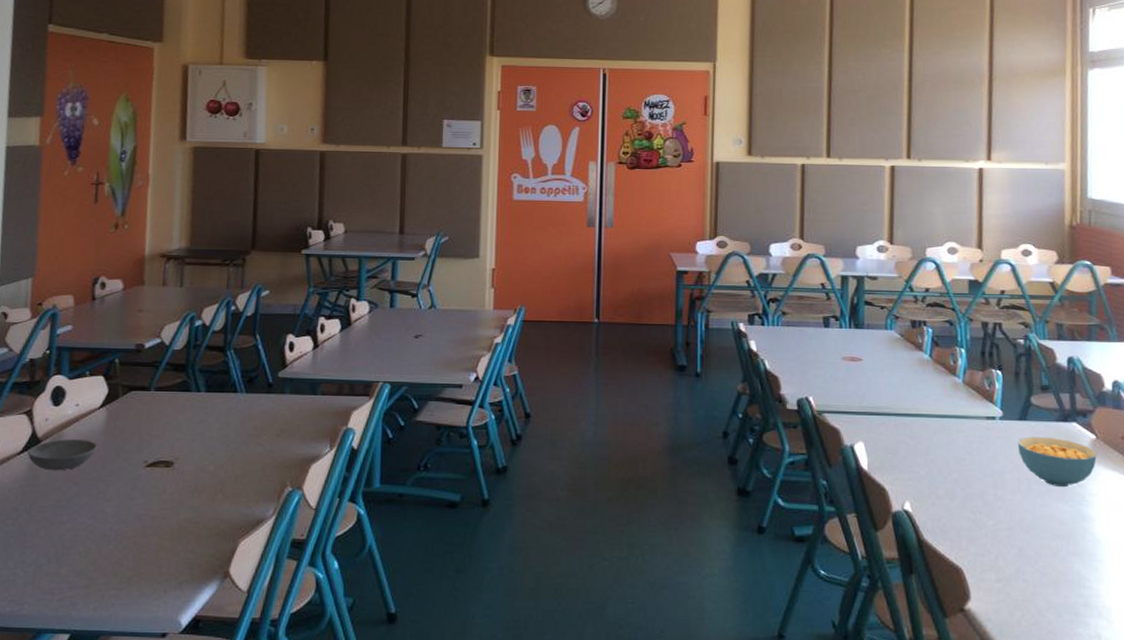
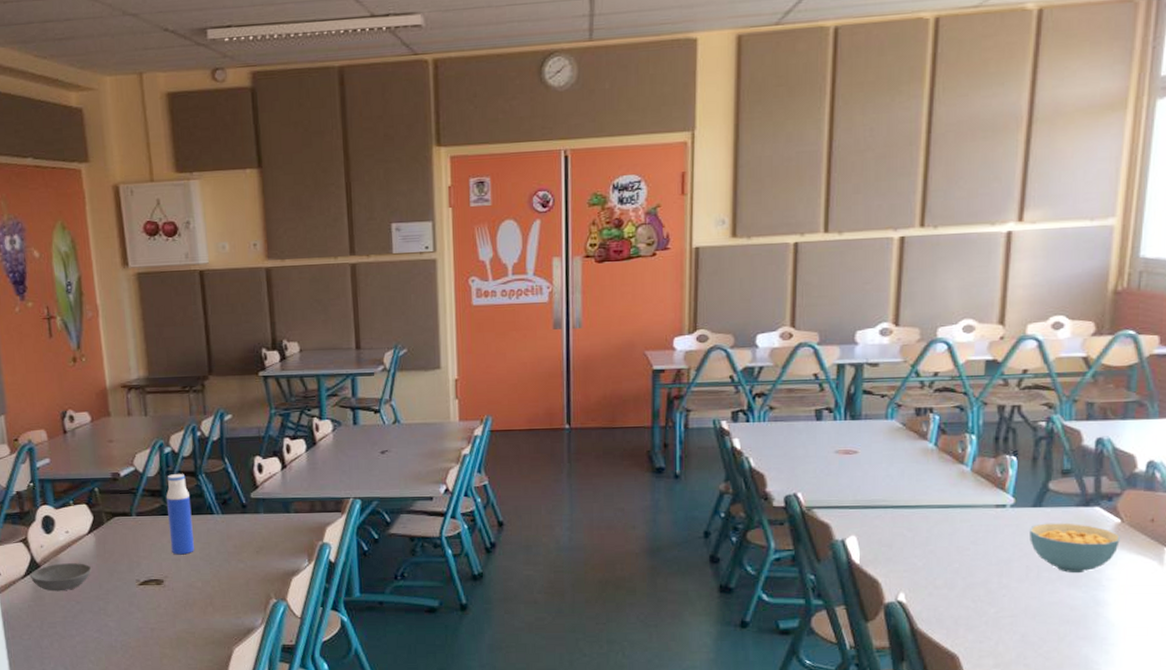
water bottle: none [186,348,215,435] -> present [166,474,194,555]

